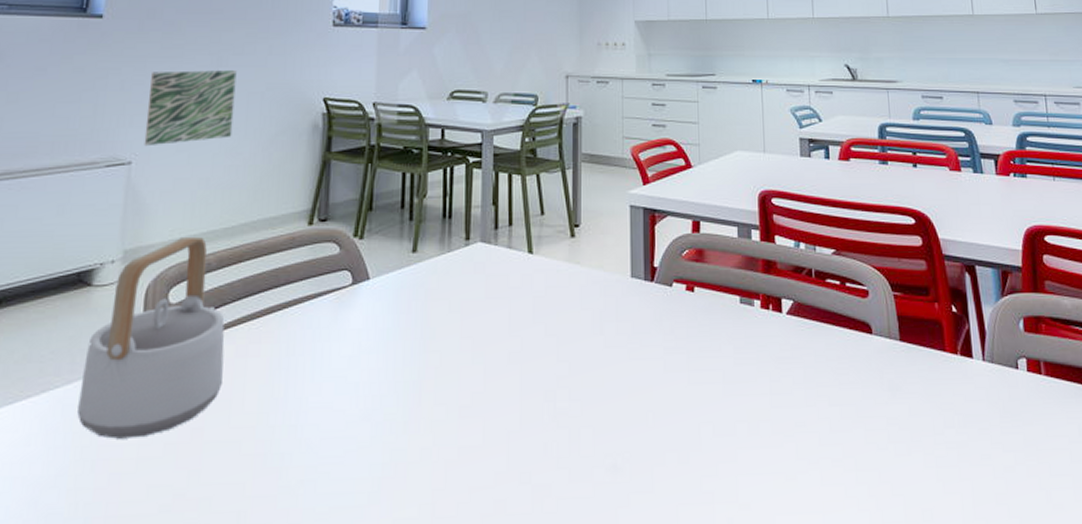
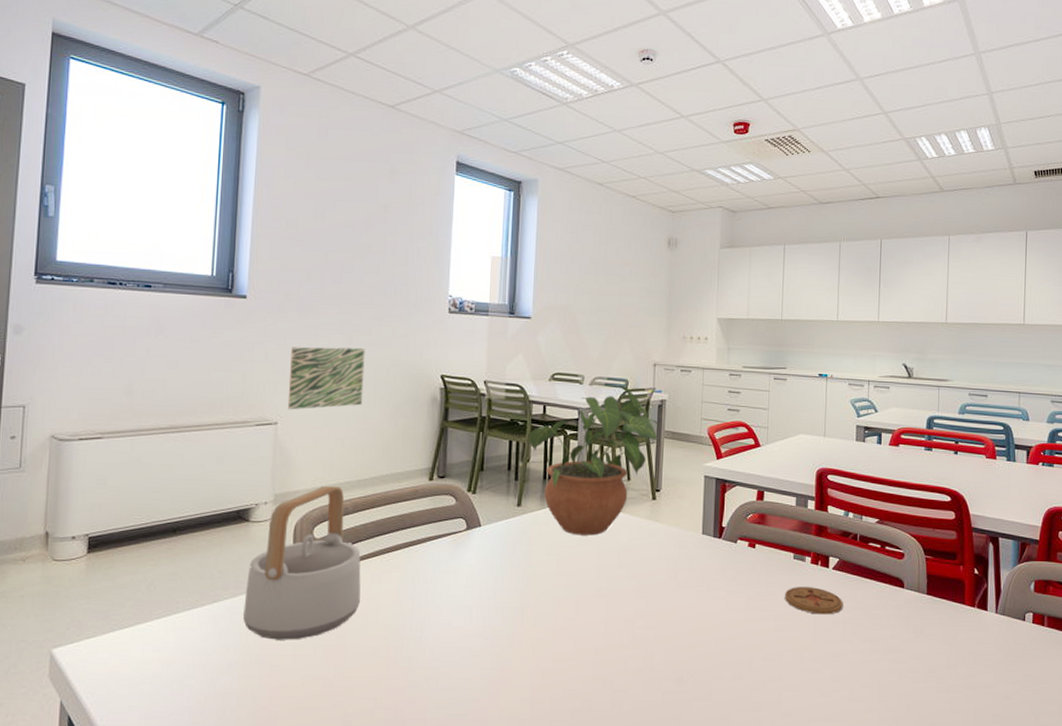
potted plant: none [424,102,576,285] -> present [528,385,660,536]
coaster: none [733,338,803,373] -> present [785,587,843,615]

